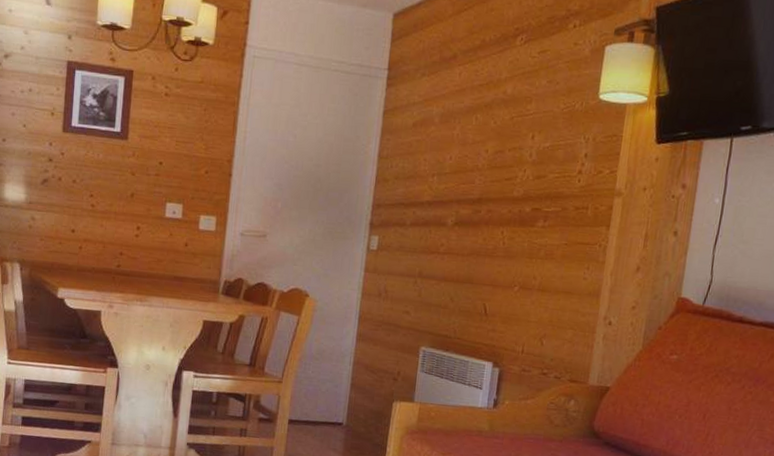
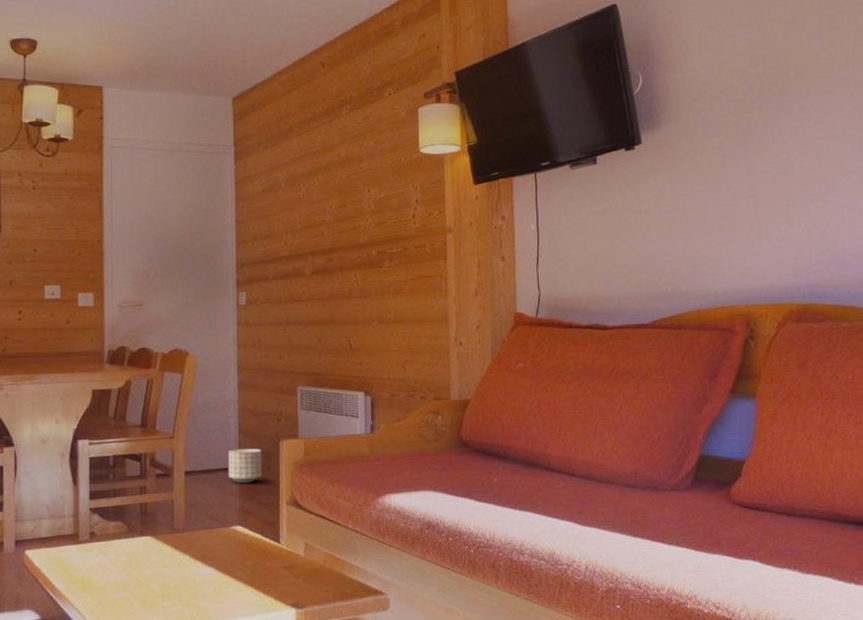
planter: none [333,403,373,442] -> present [228,448,262,483]

